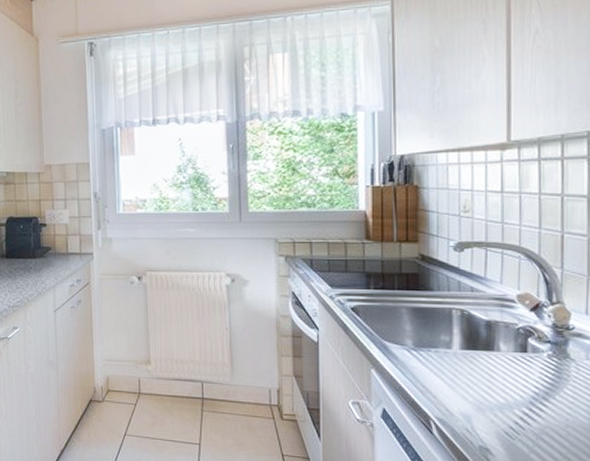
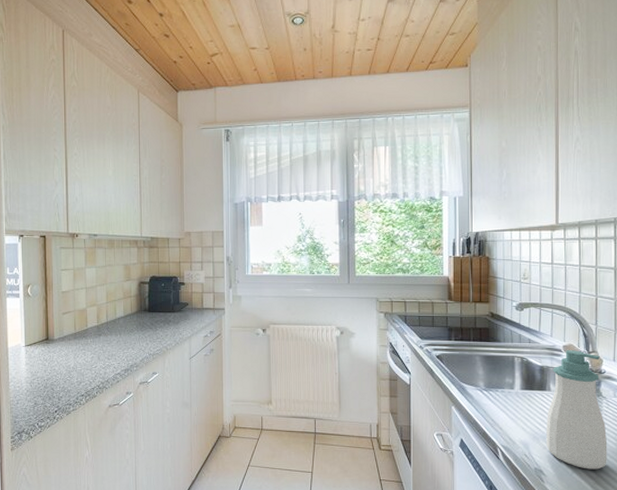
soap bottle: none [494,300,577,450] -> present [546,350,608,470]

